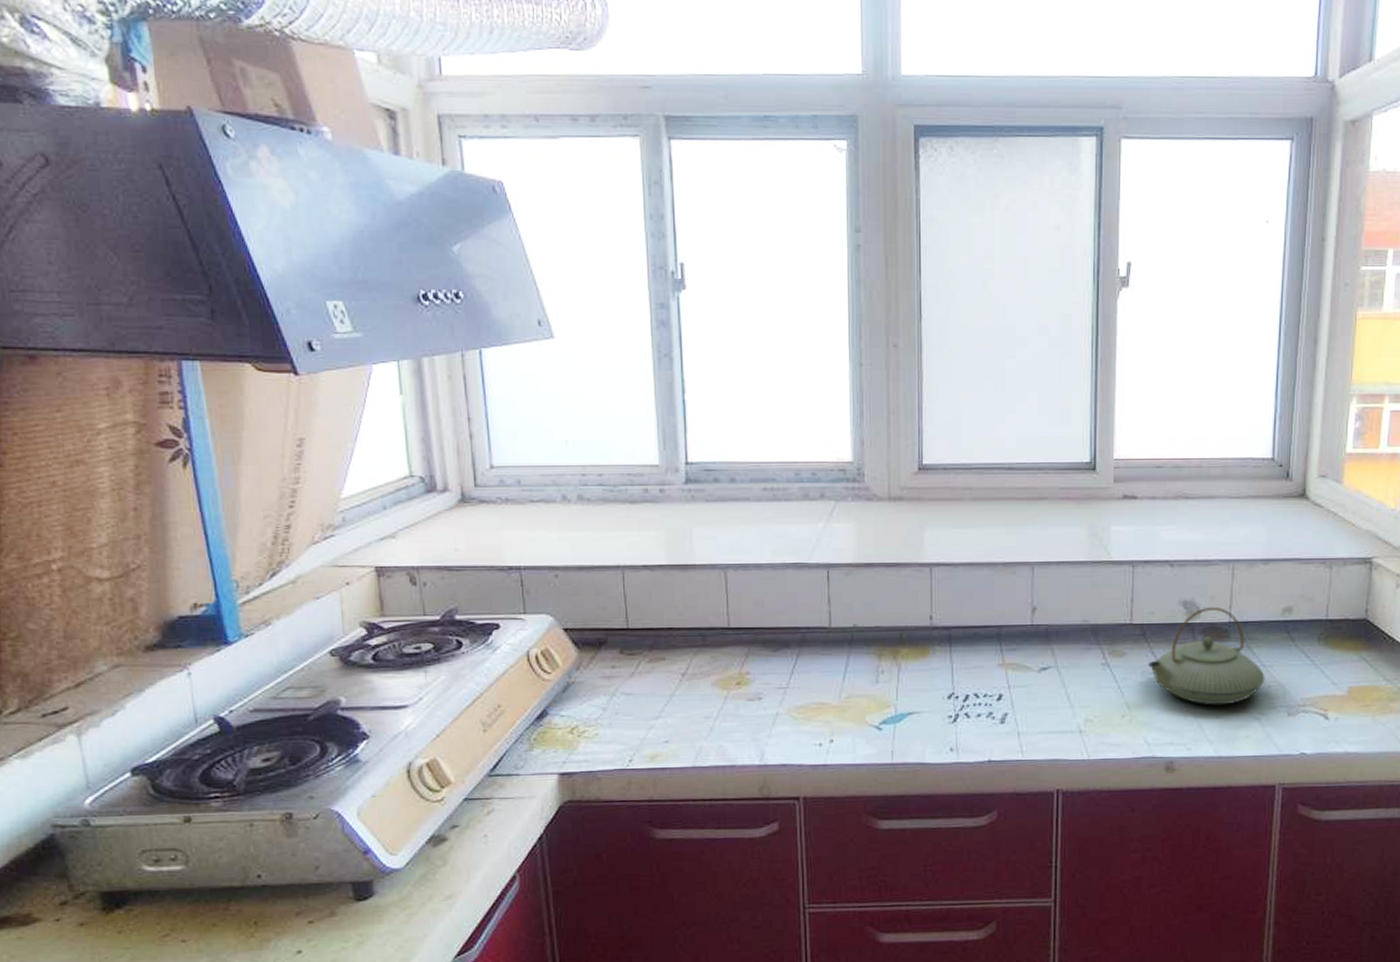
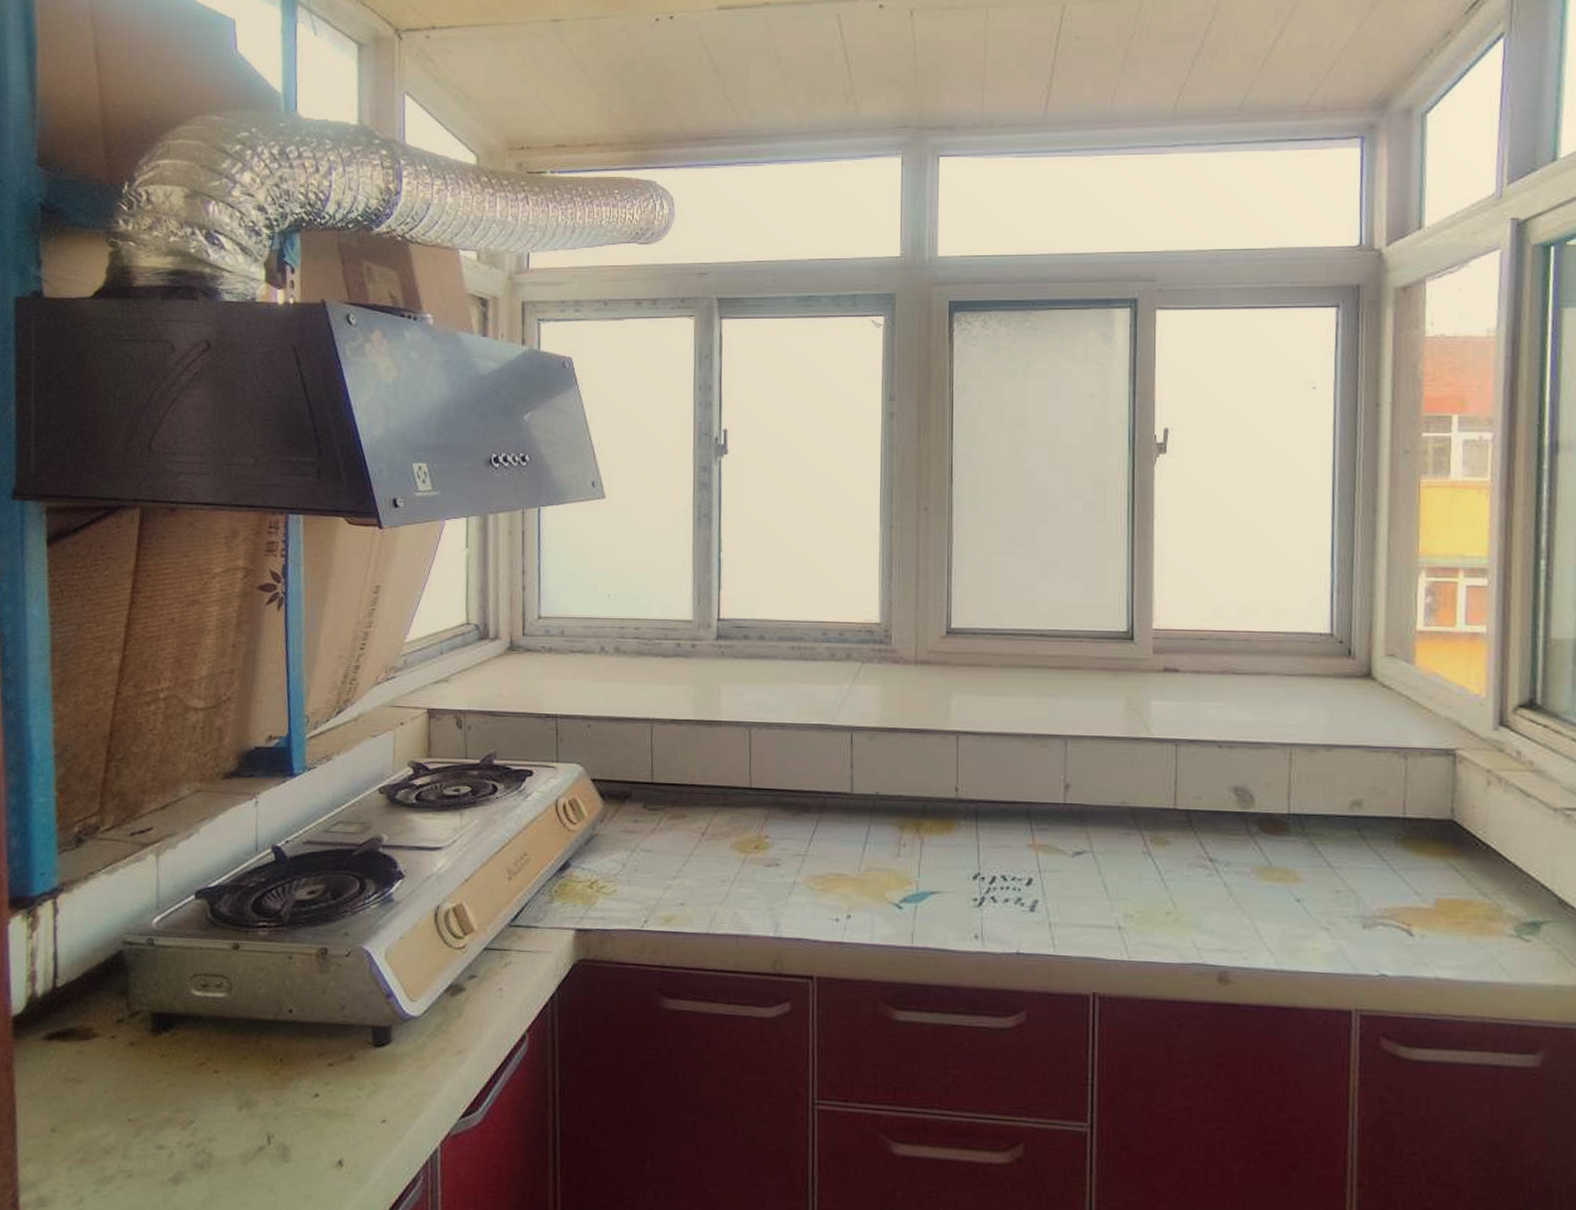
teapot: present [1148,606,1265,705] -> none [1196,795,1334,910]

